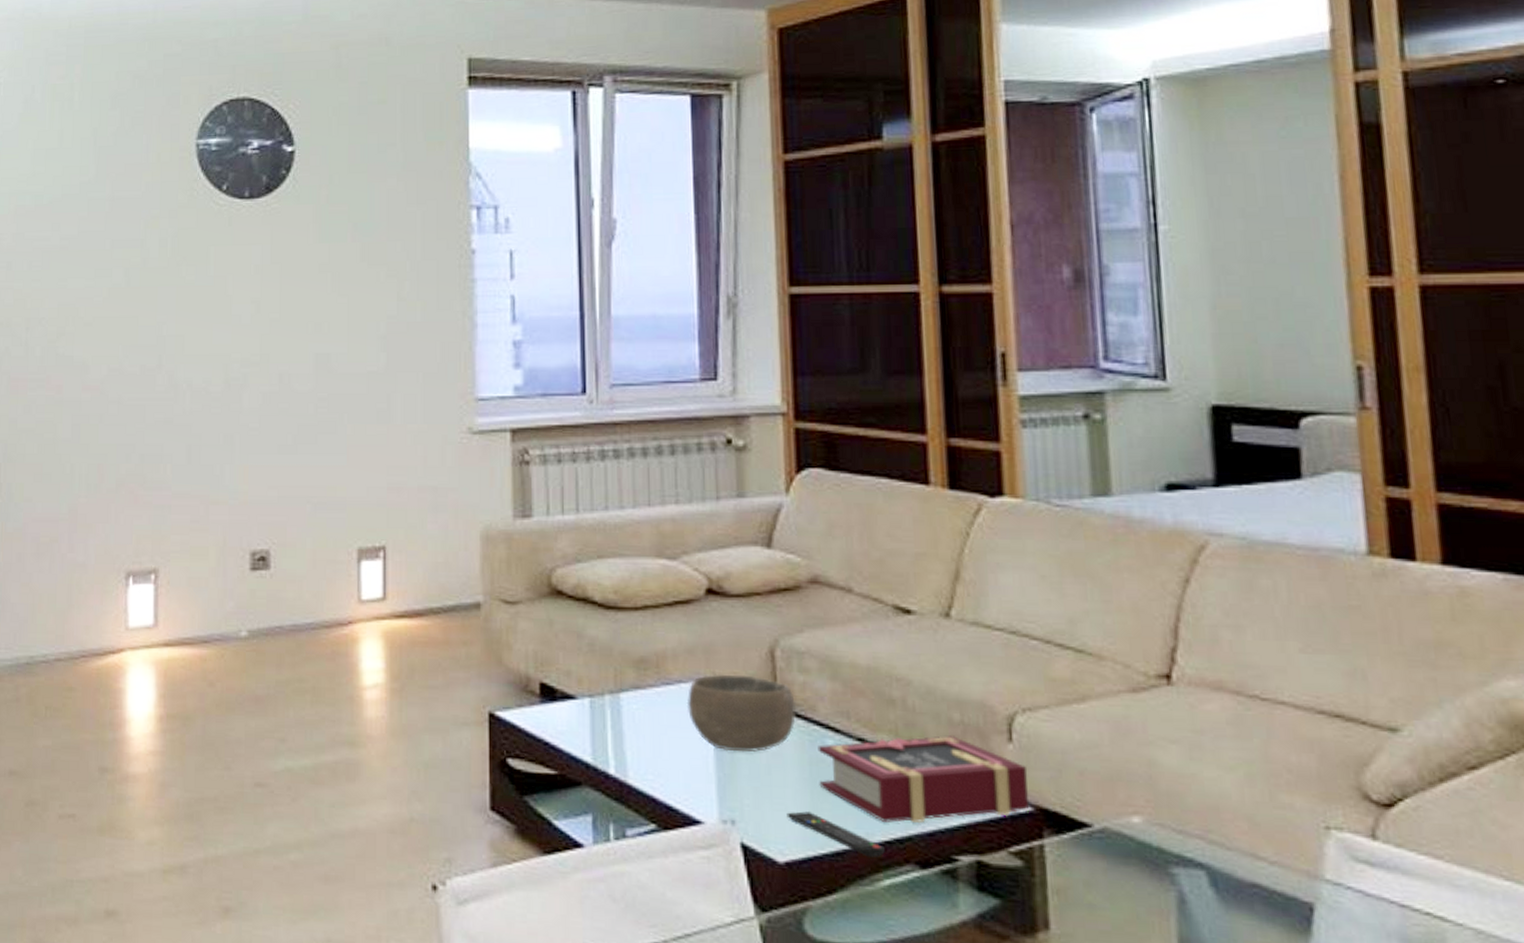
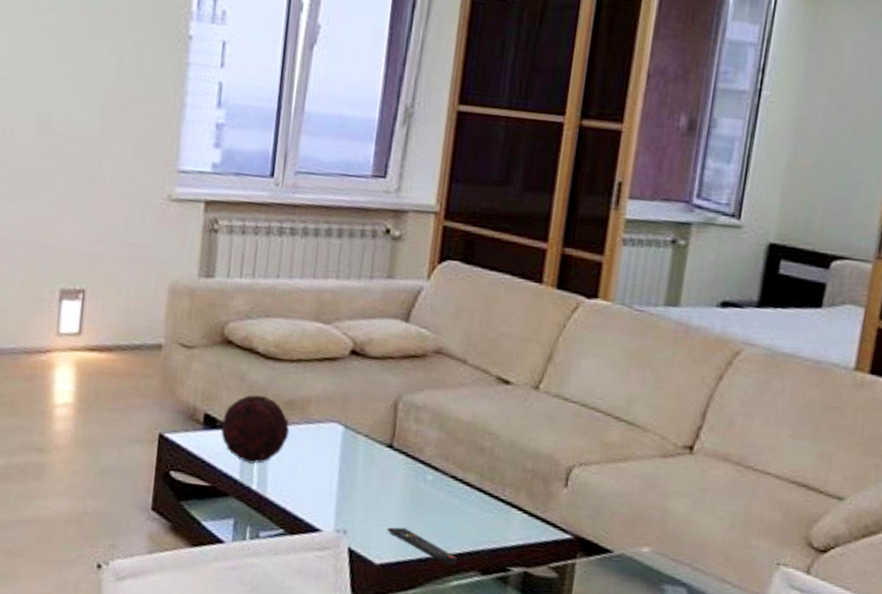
decorative orb: none [562,654,646,741] -> present [221,394,290,464]
bowl: present [686,673,796,752] -> none [321,418,408,480]
book: present [817,736,1029,823] -> none [416,477,575,542]

